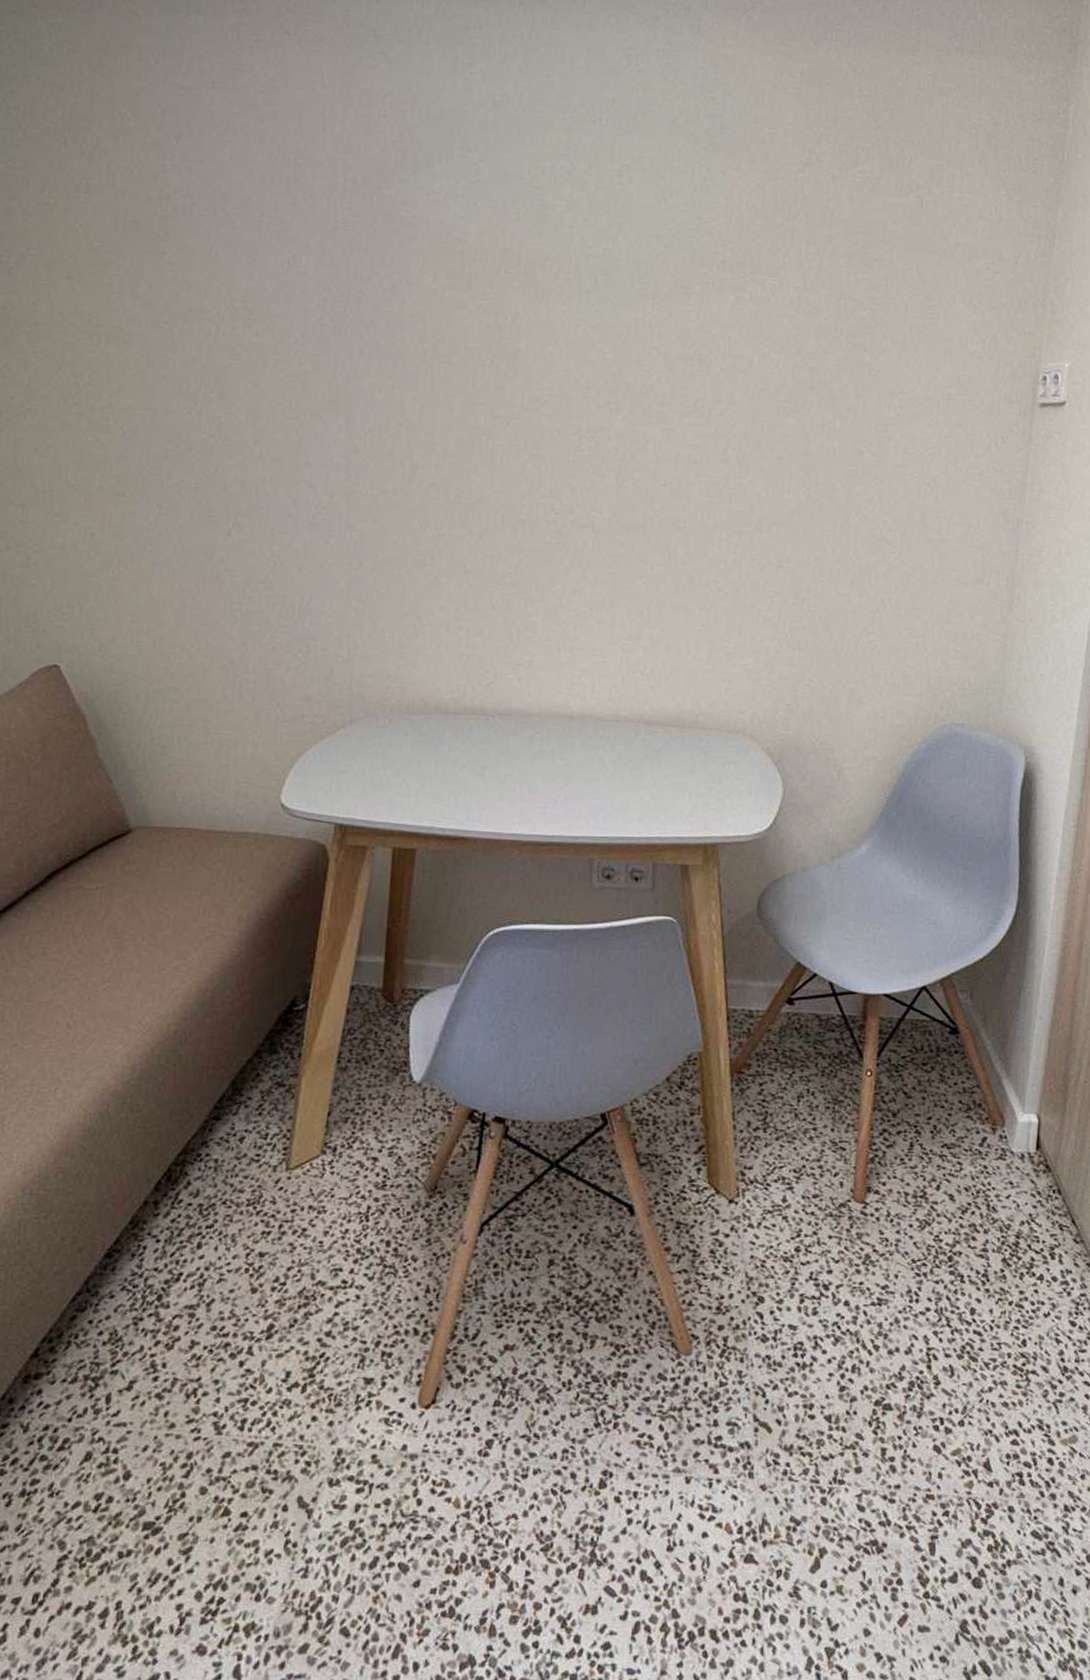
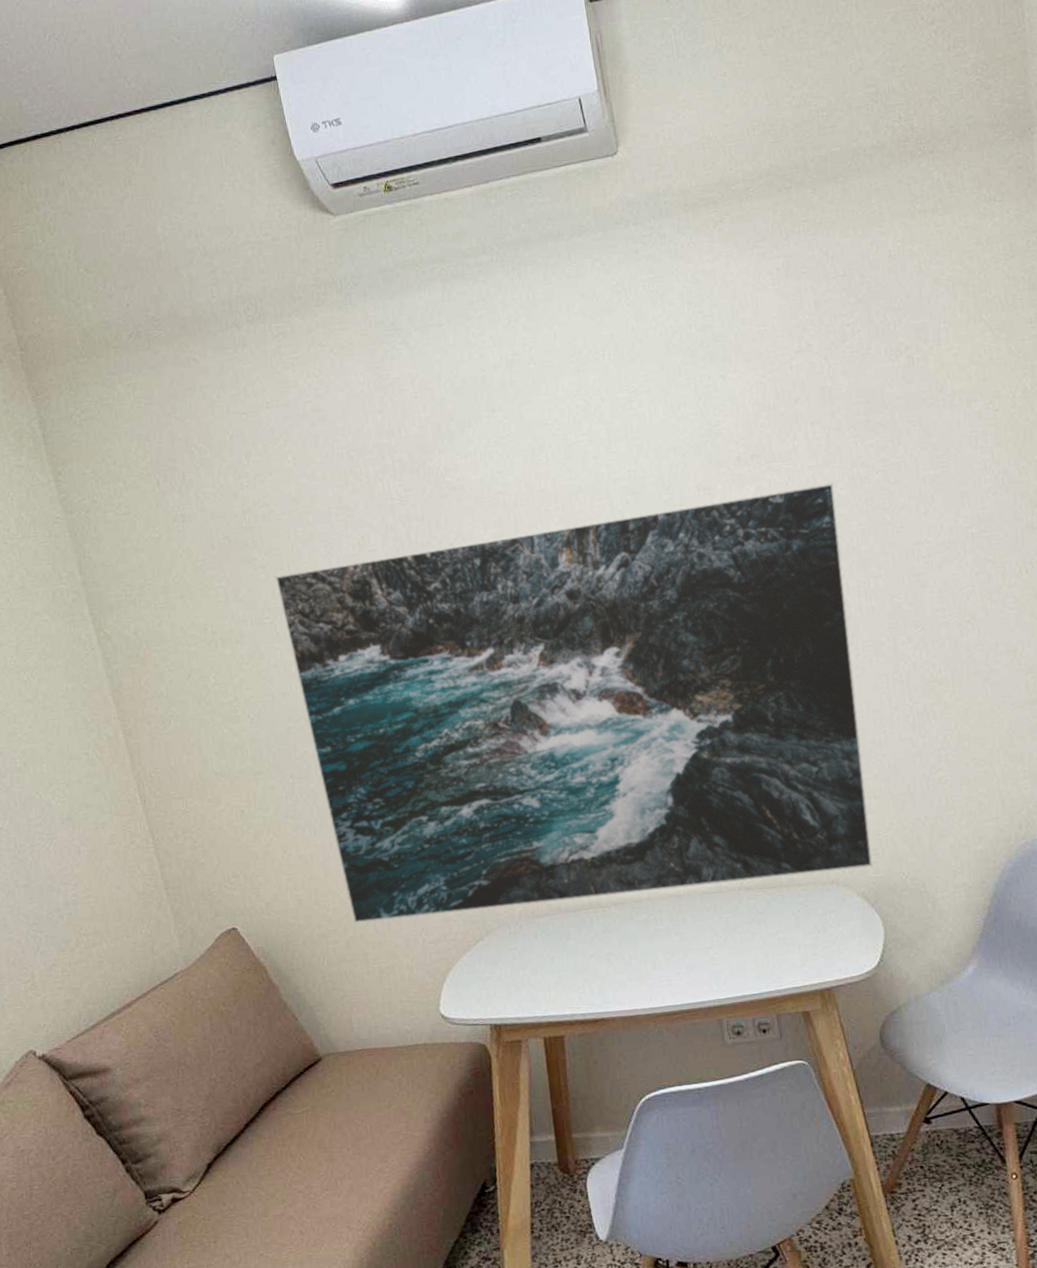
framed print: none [183,277,817,722] -> present [274,483,872,924]

